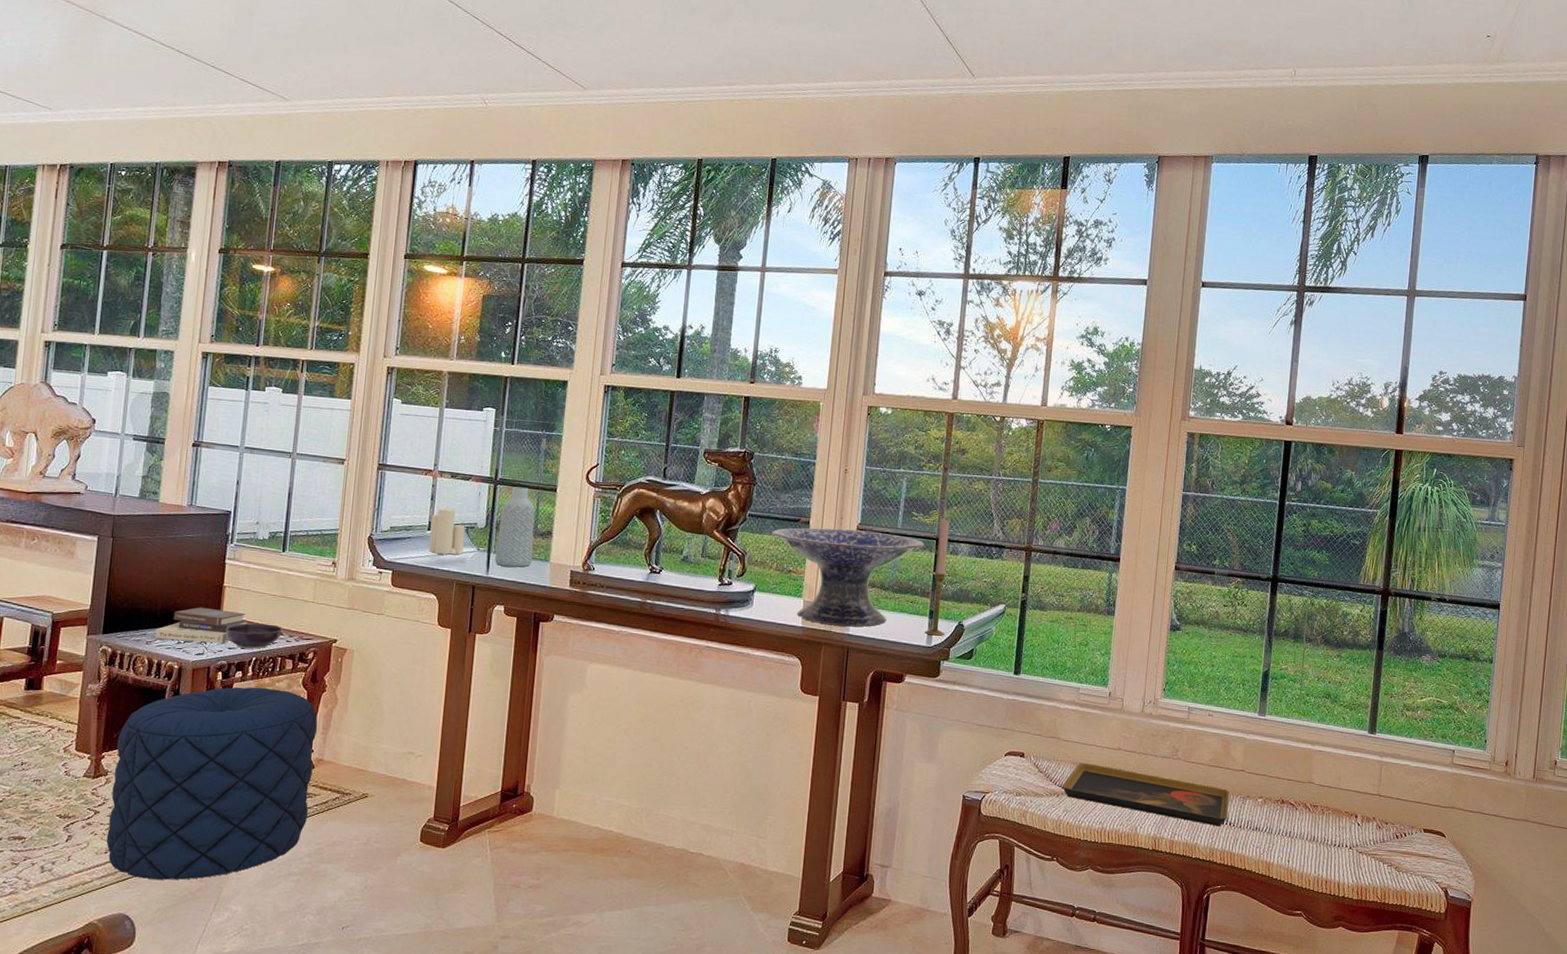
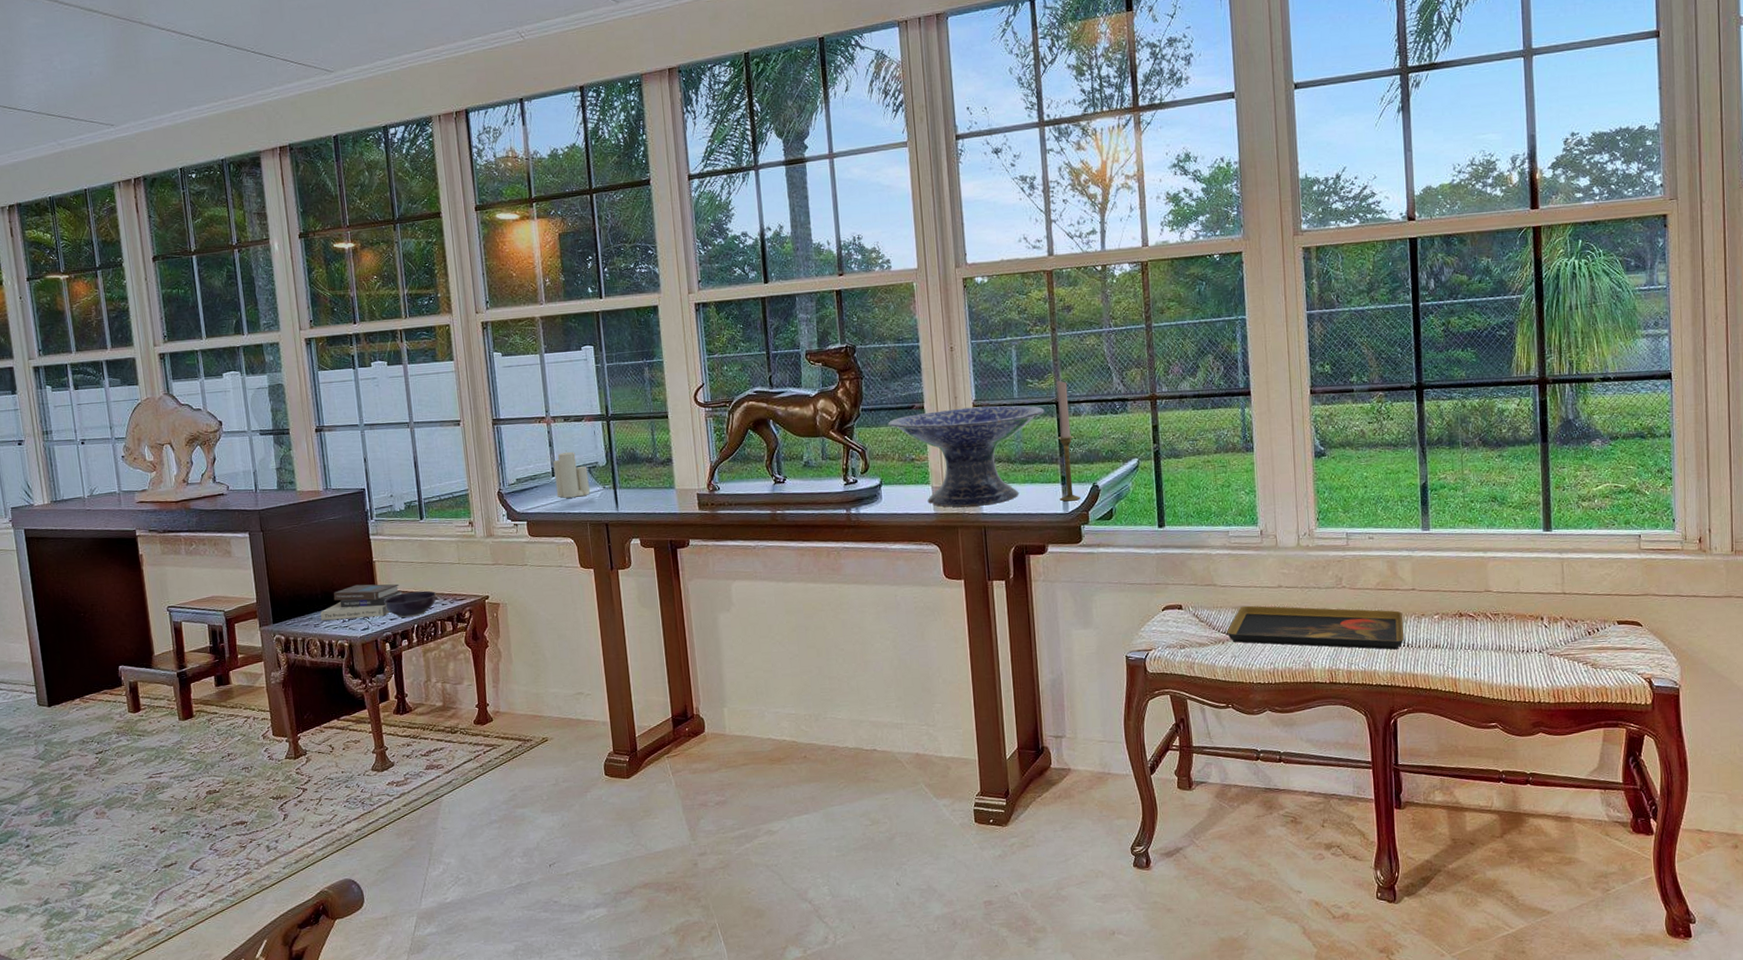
pouf: present [106,687,318,880] -> none [308,651,496,845]
vase: present [494,486,535,567] -> none [618,419,658,500]

